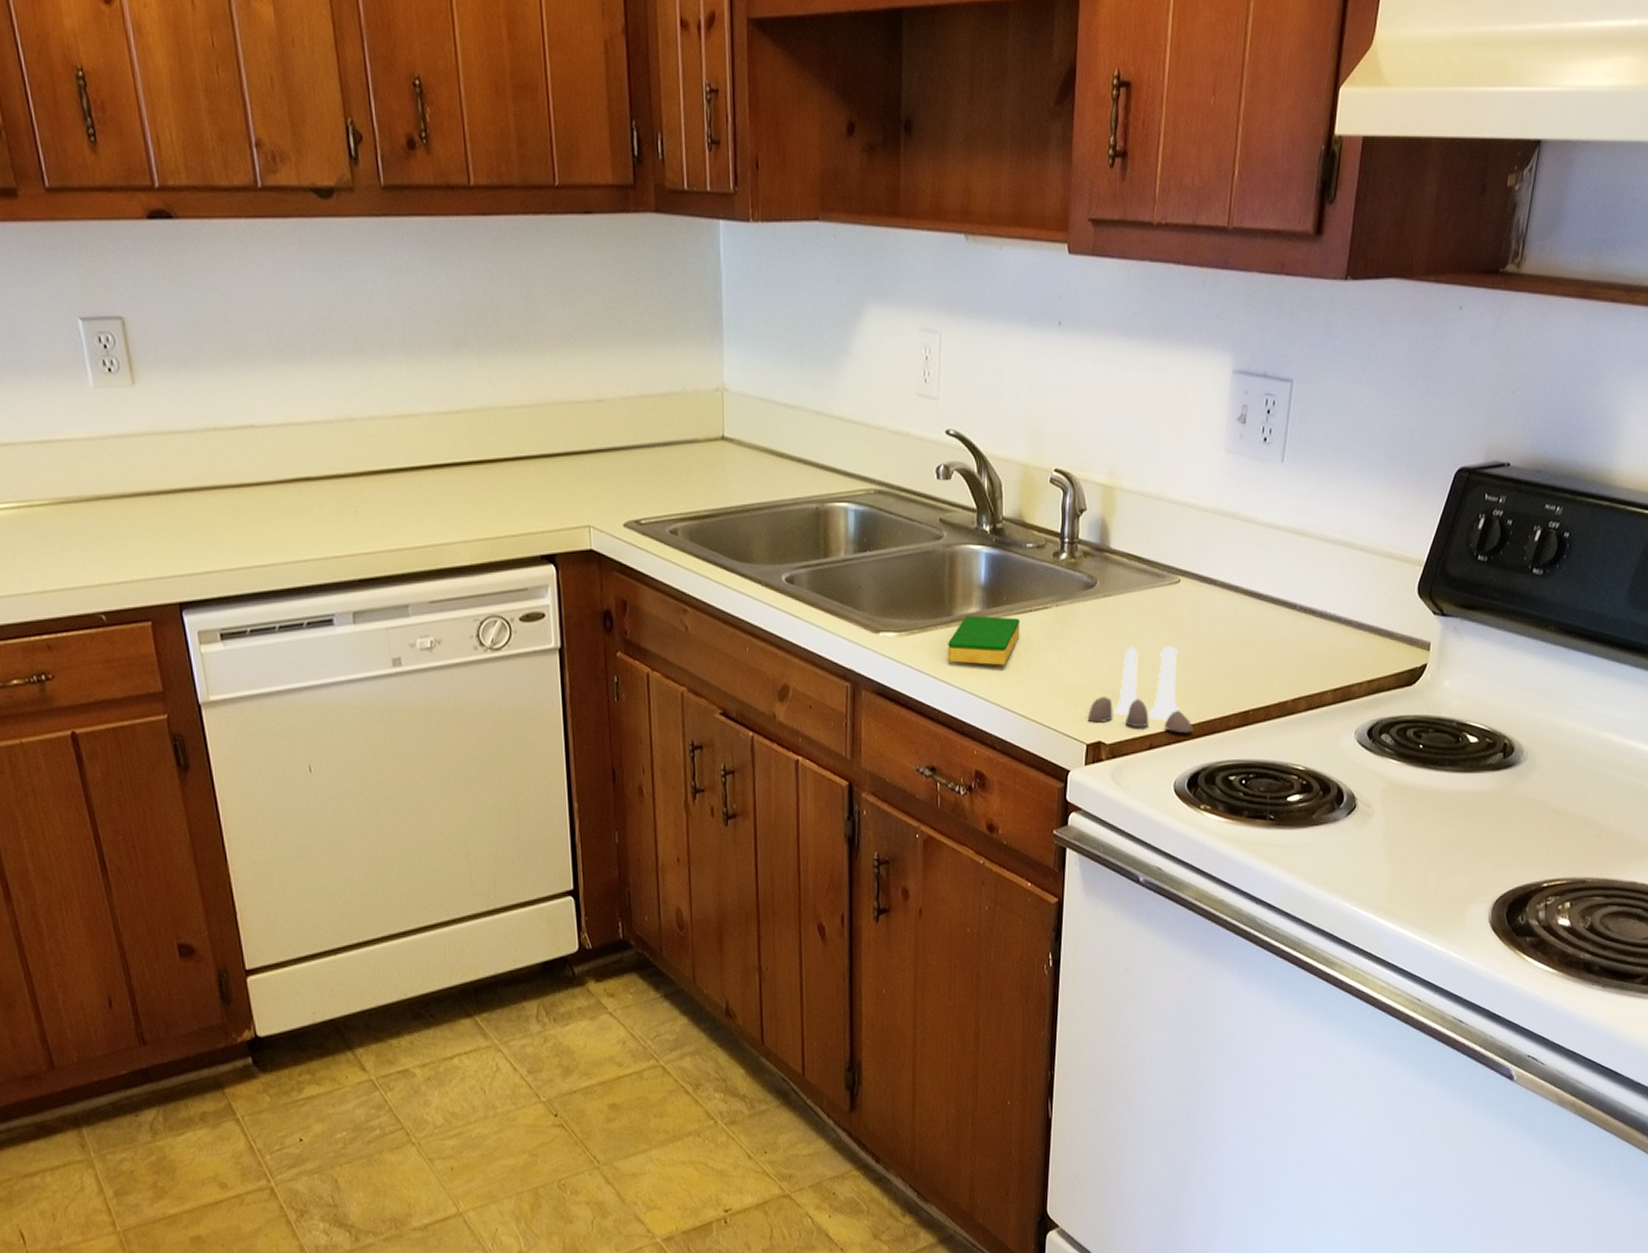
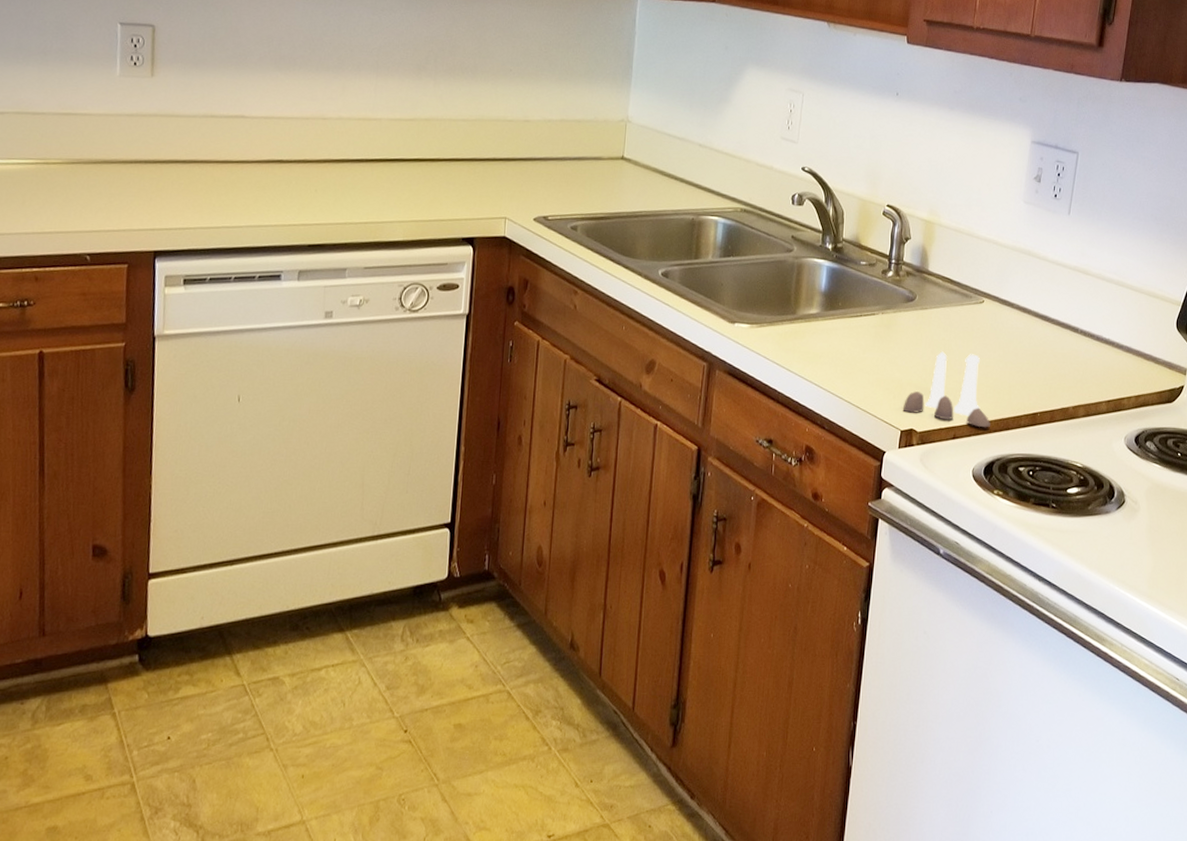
dish sponge: present [947,616,1020,666] -> none [789,316,851,359]

